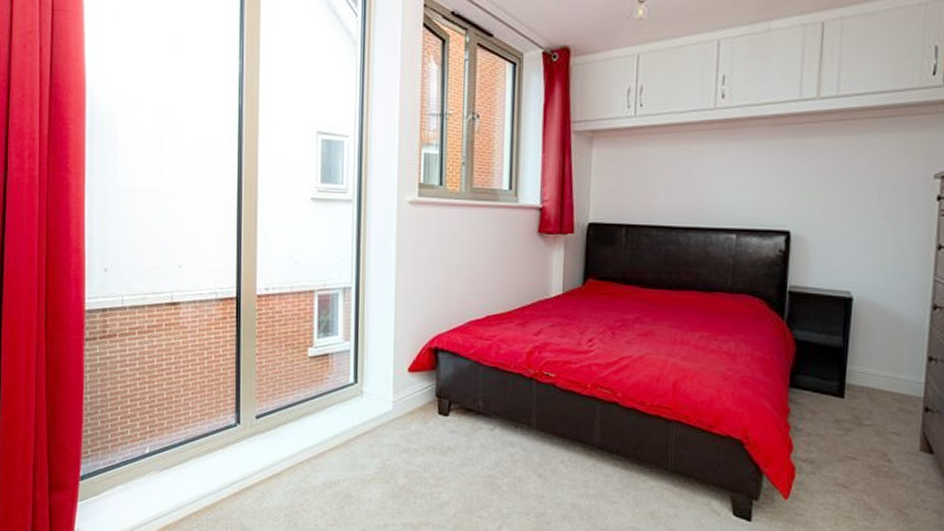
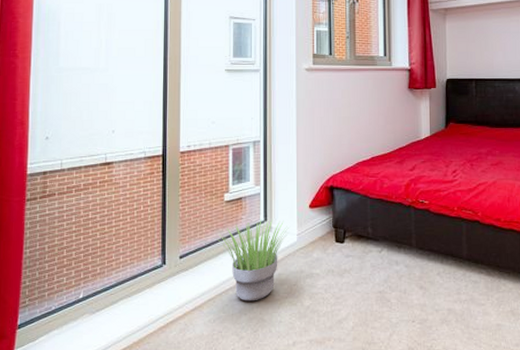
potted plant: none [299,380,383,474] -> present [217,219,289,302]

